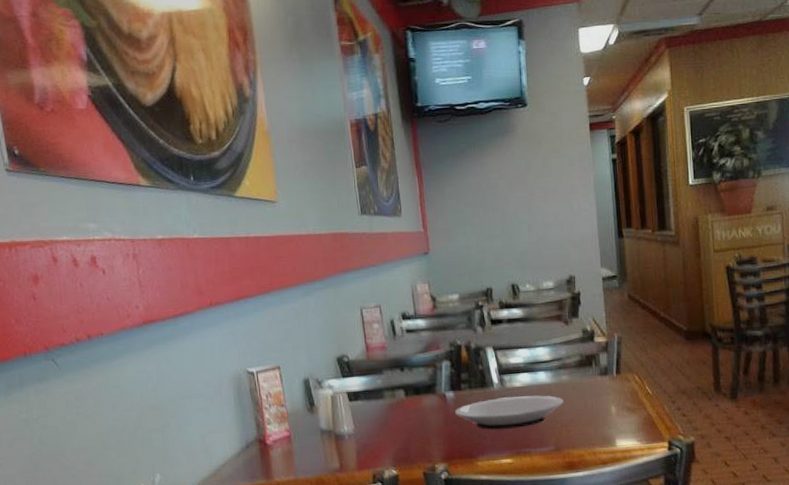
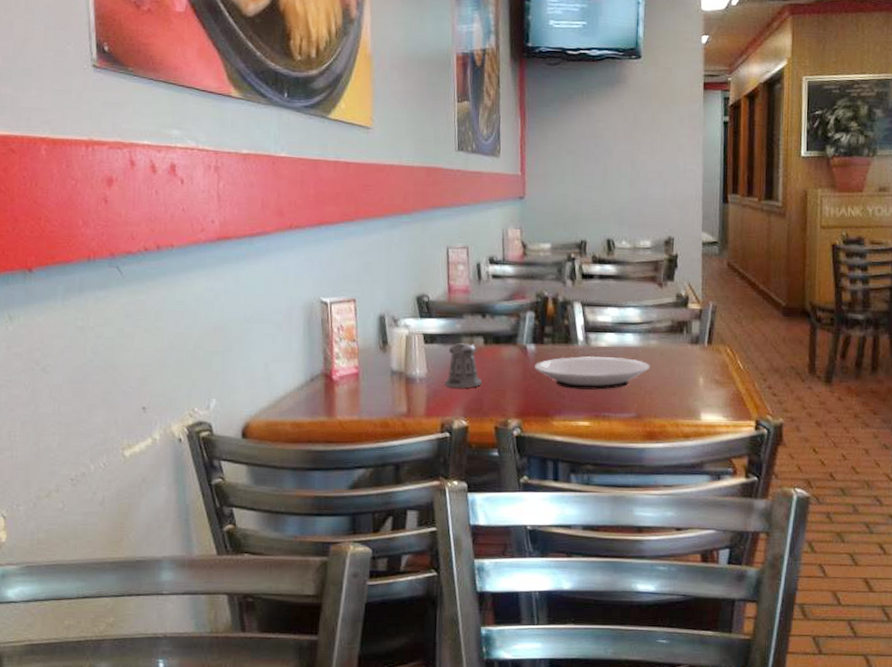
pepper shaker: none [372,396,408,441] -> present [445,342,483,388]

